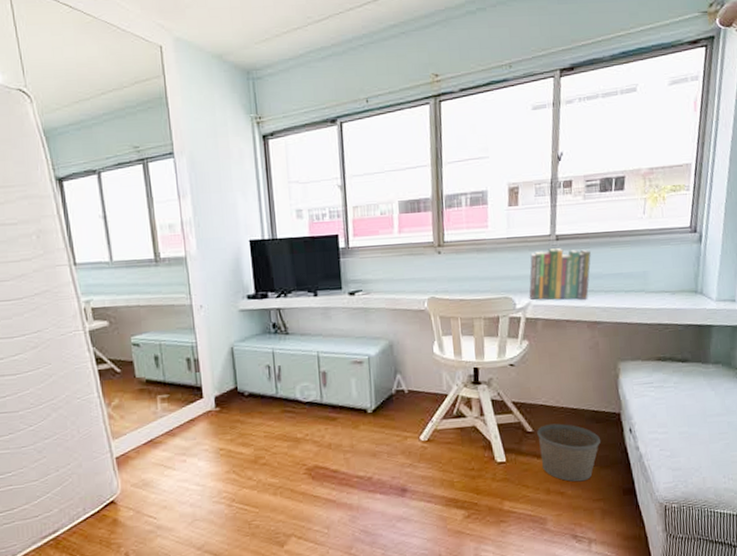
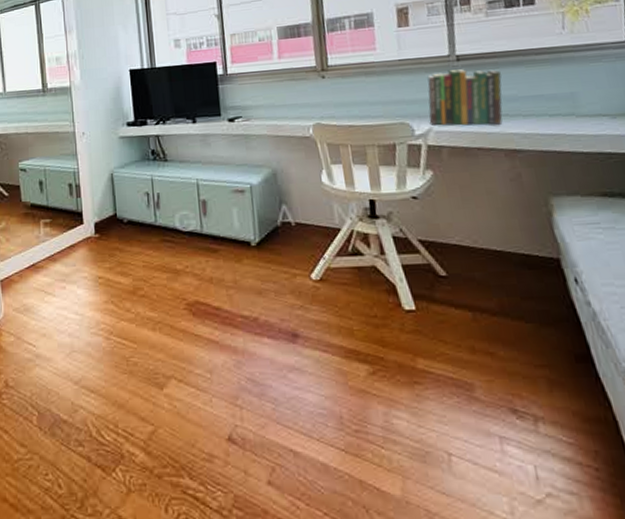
basket: present [537,423,600,482] -> none [452,267,537,341]

